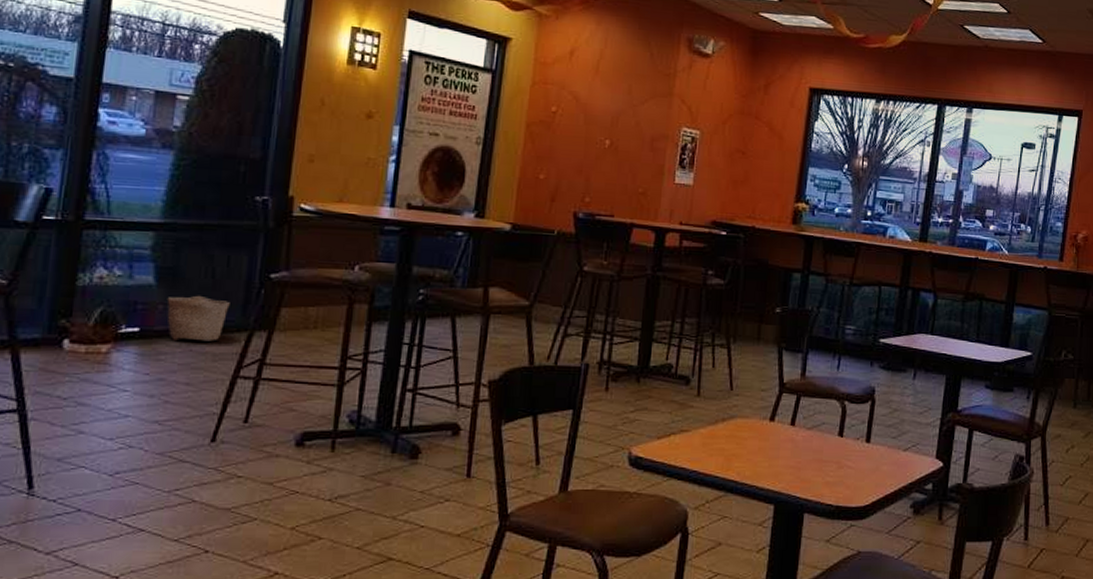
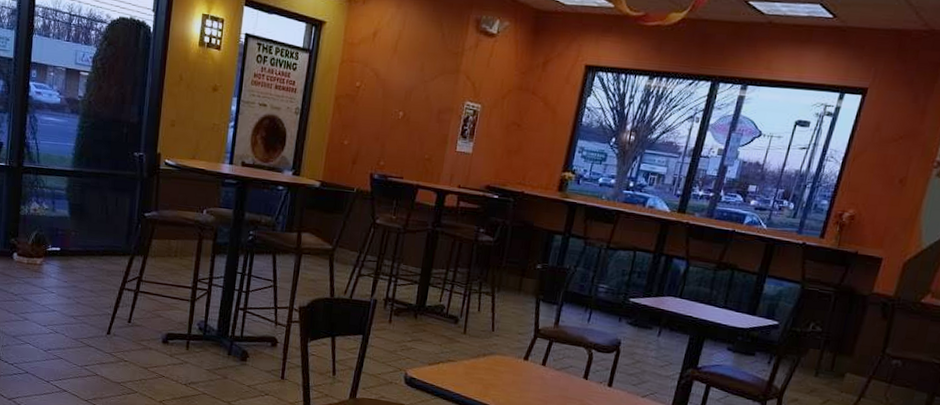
basket: present [167,295,230,341] -> none [77,226,118,261]

